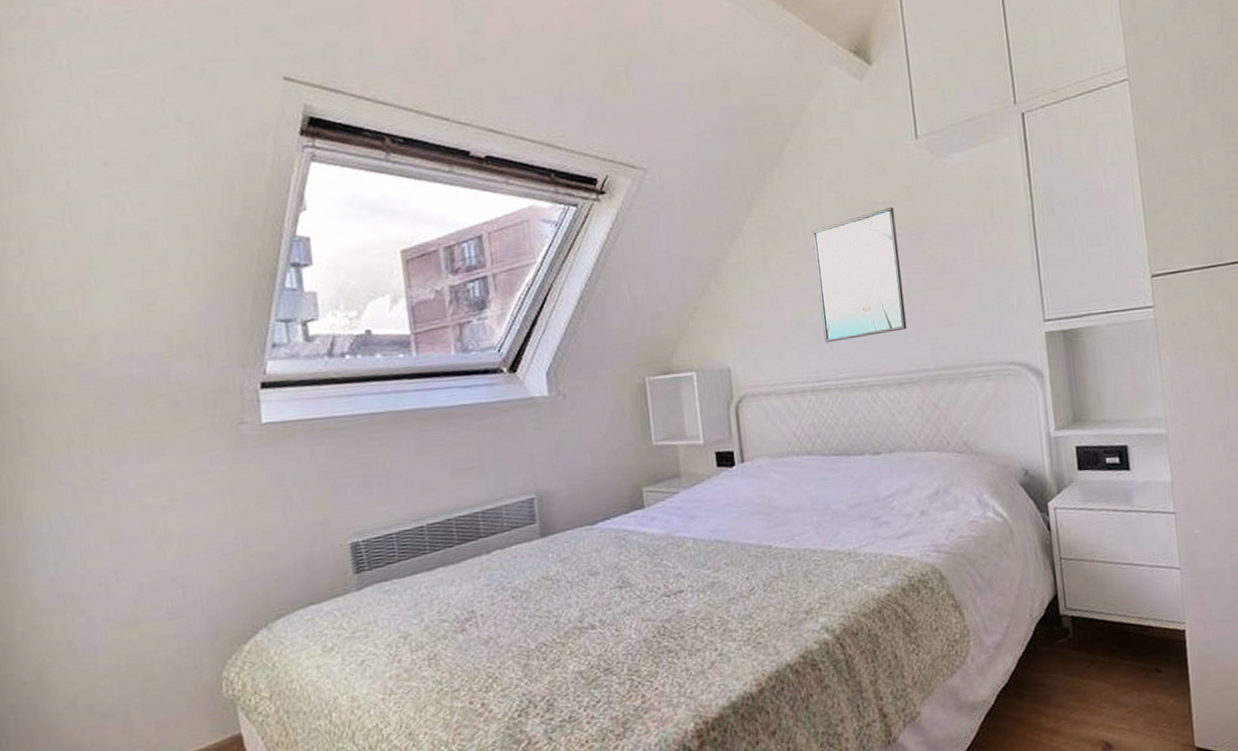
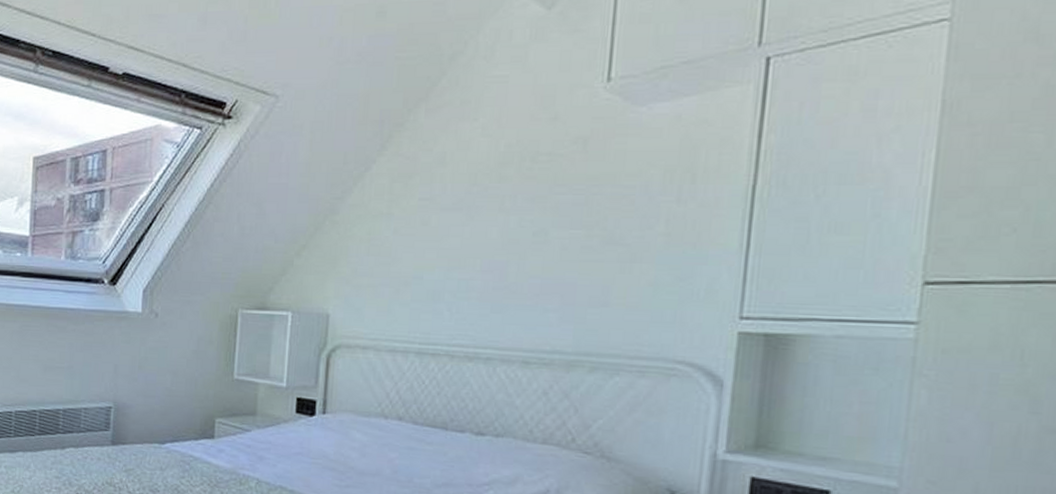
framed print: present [812,206,907,343] -> none [443,159,560,304]

